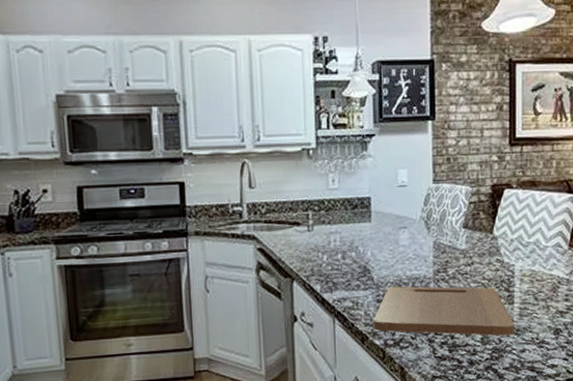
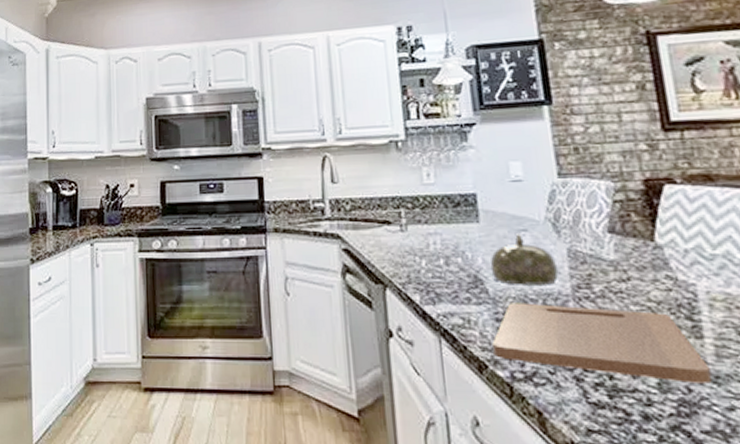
teapot: none [376,231,426,273] -> present [490,234,559,285]

